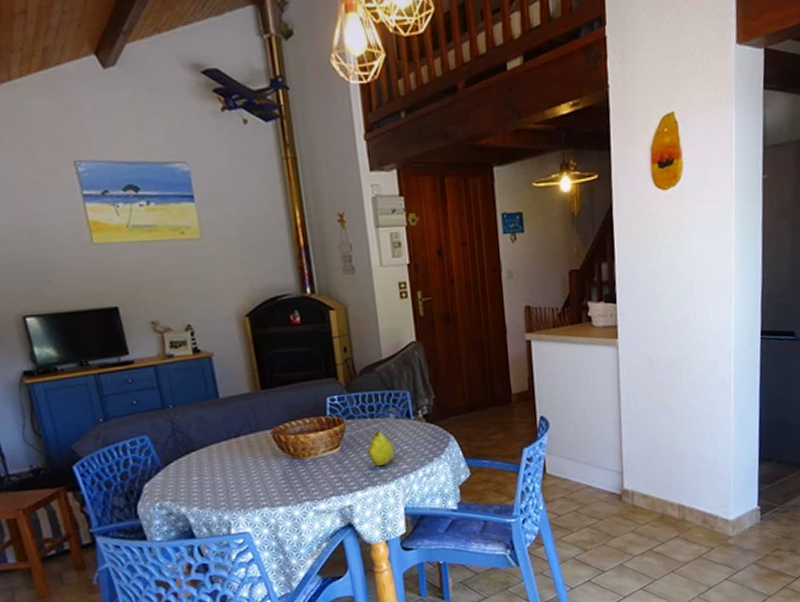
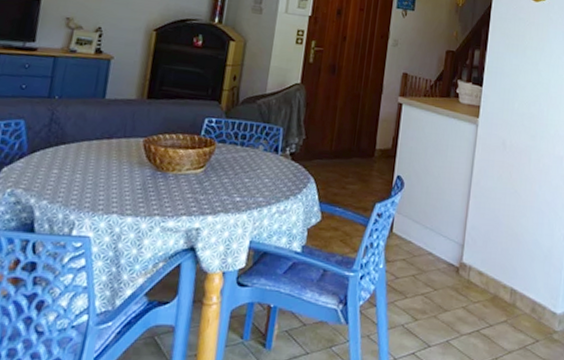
fruit: present [367,431,395,467] -> none [228,158,256,195]

